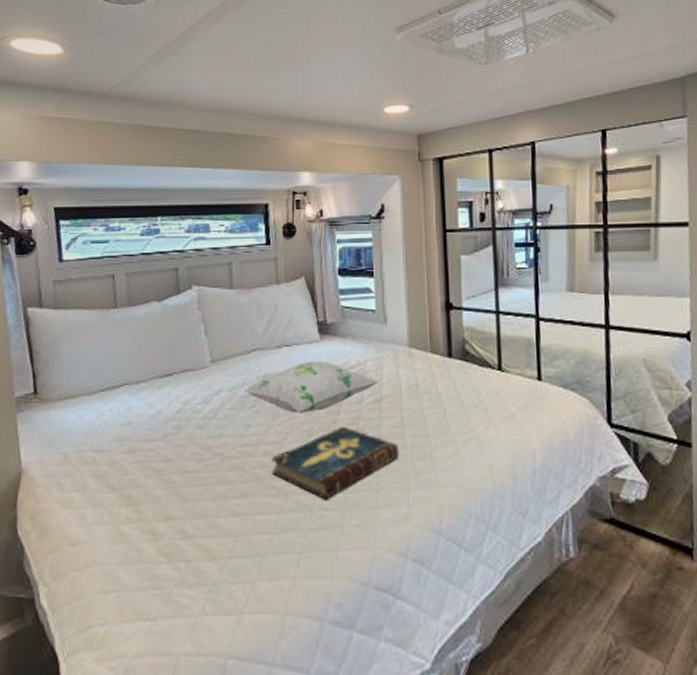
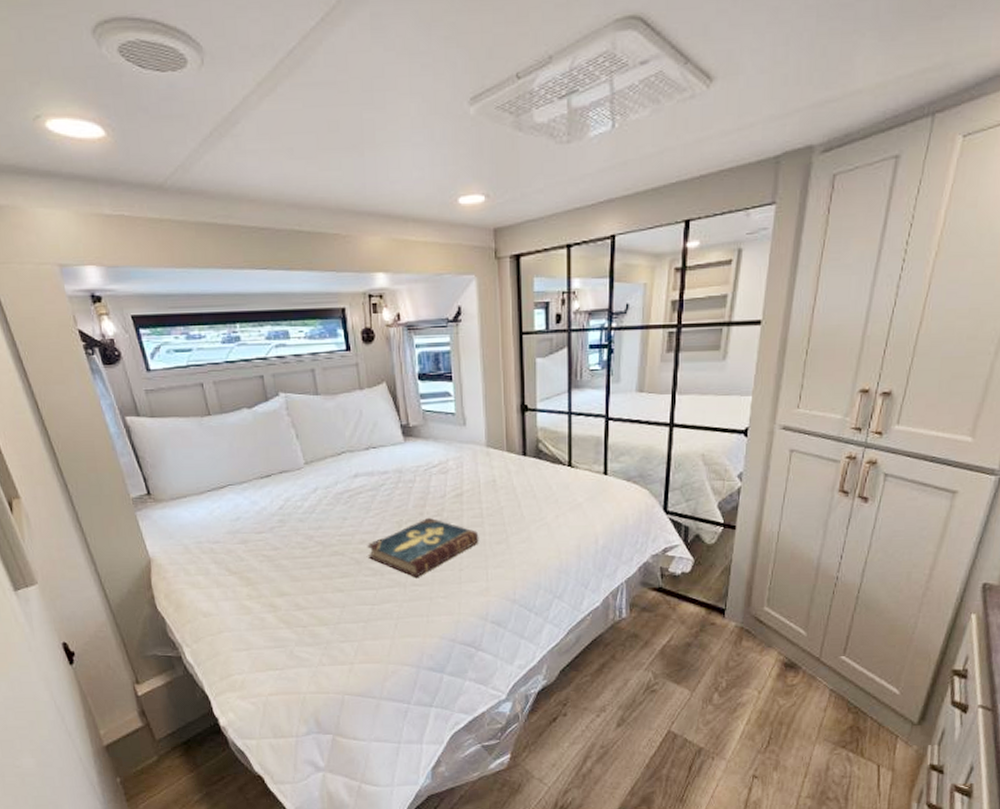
decorative pillow: present [244,362,380,413] -> none [338,461,461,507]

